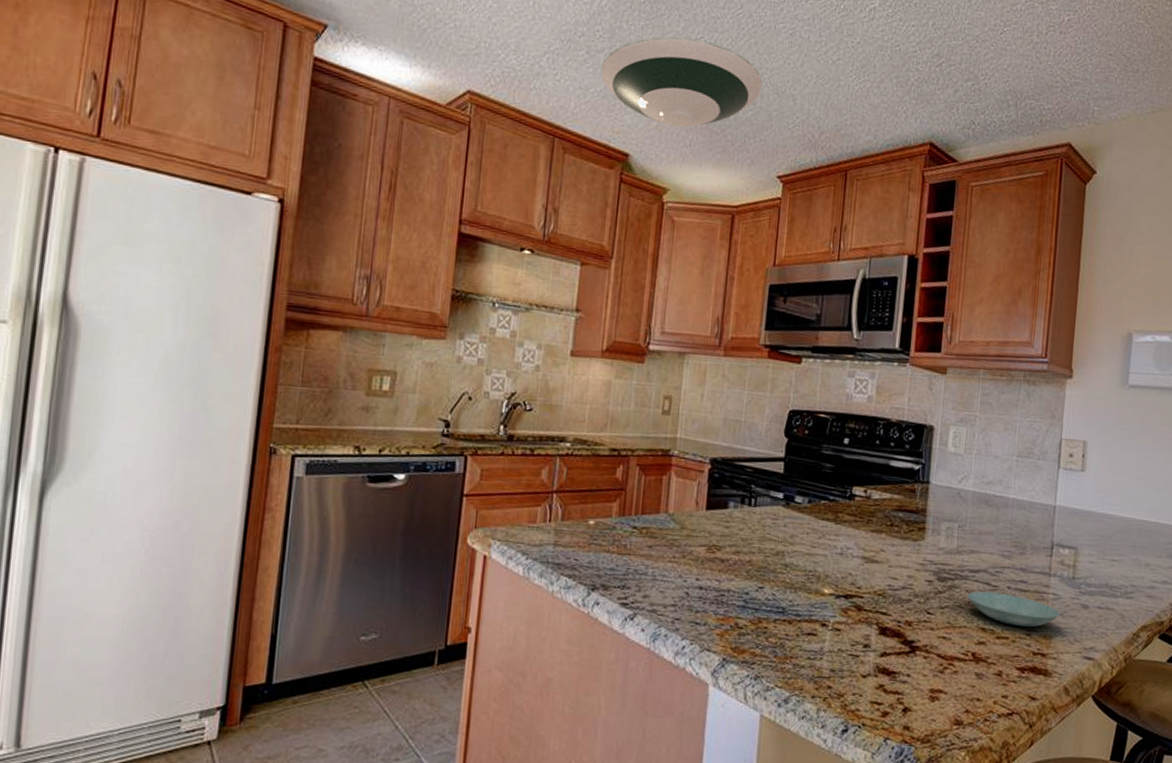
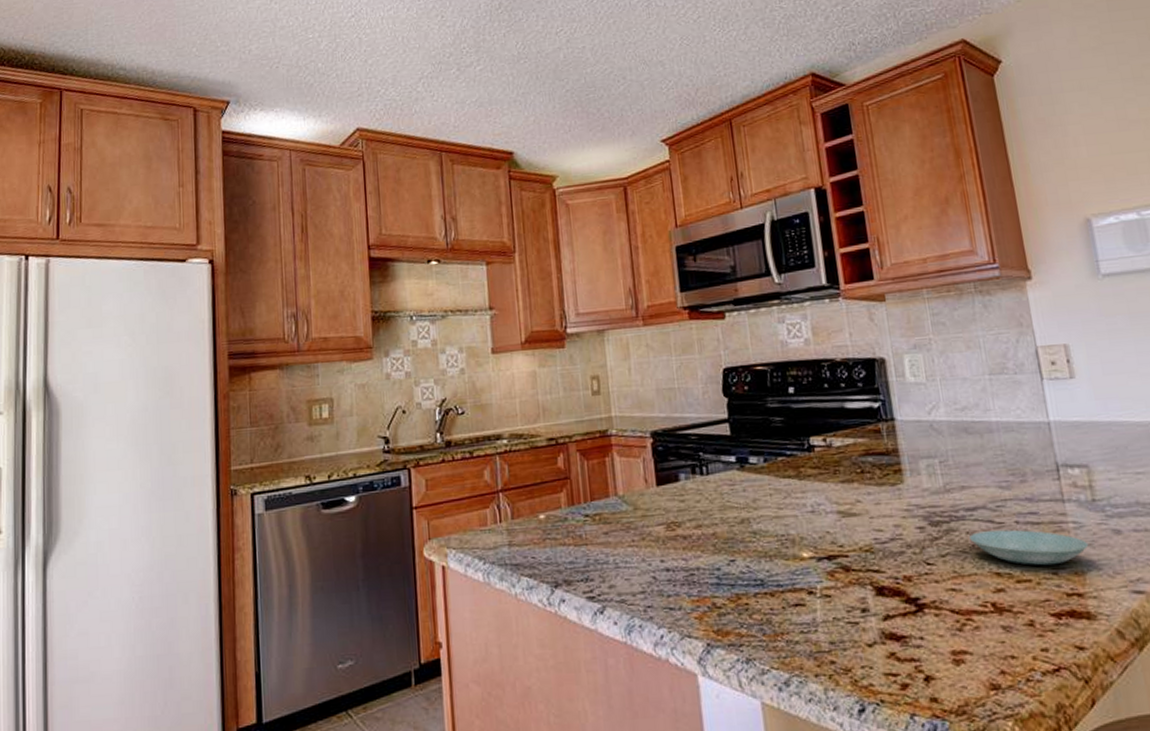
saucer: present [600,36,763,128] -> none [473,32,629,118]

